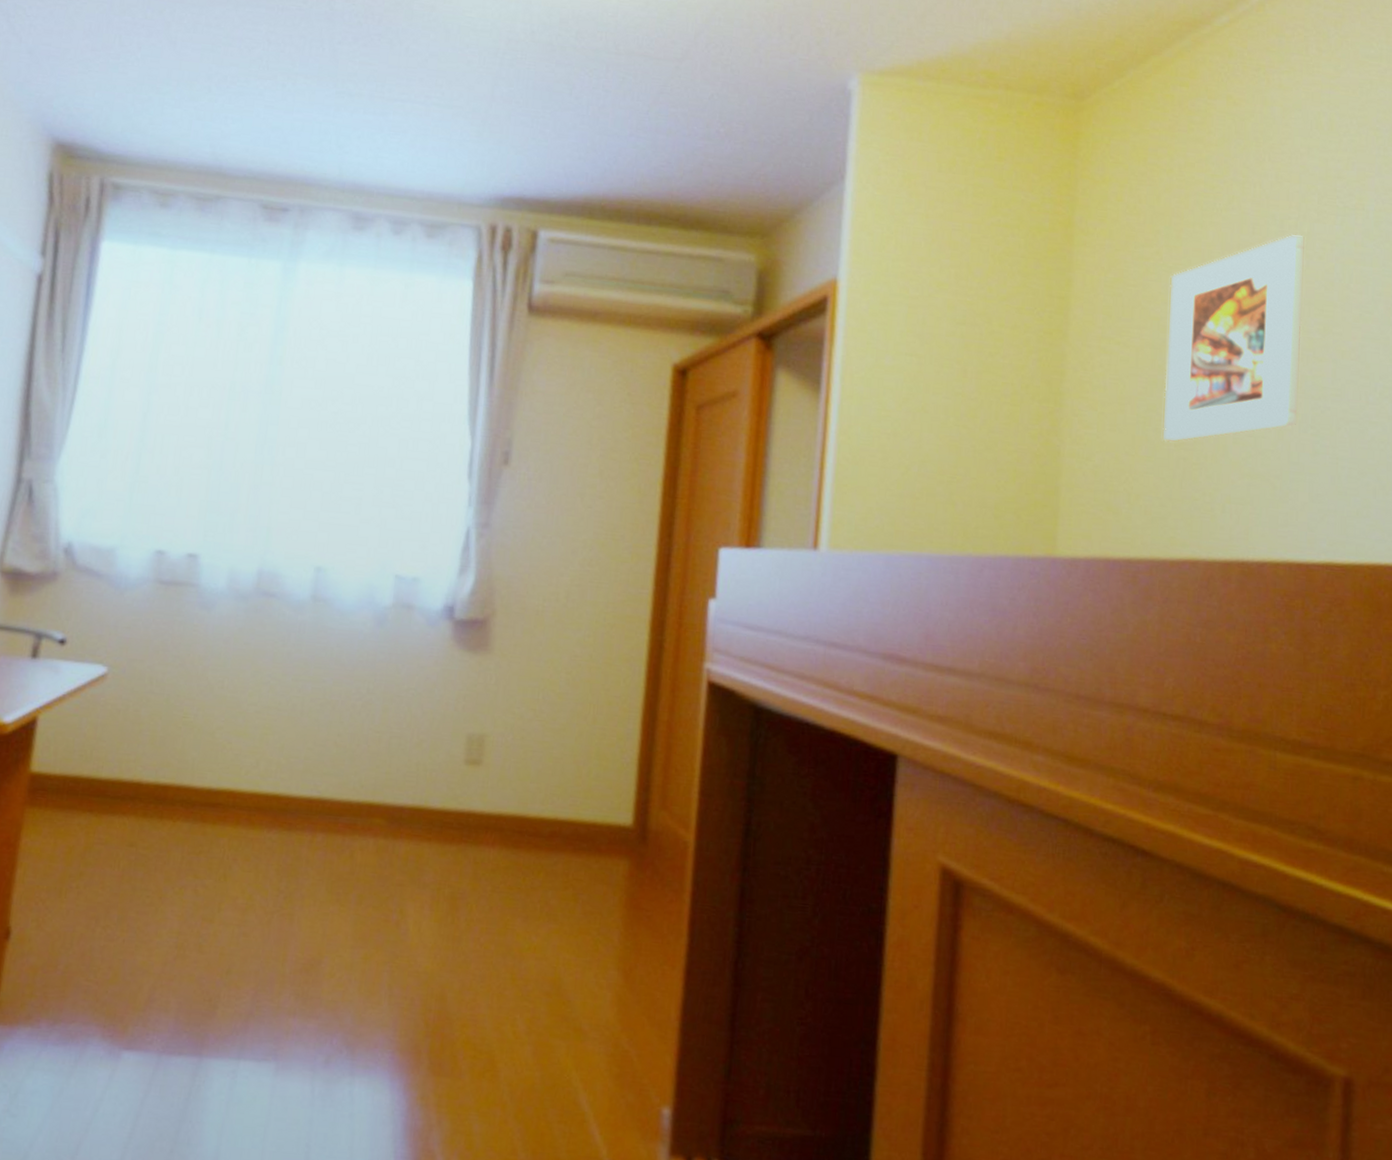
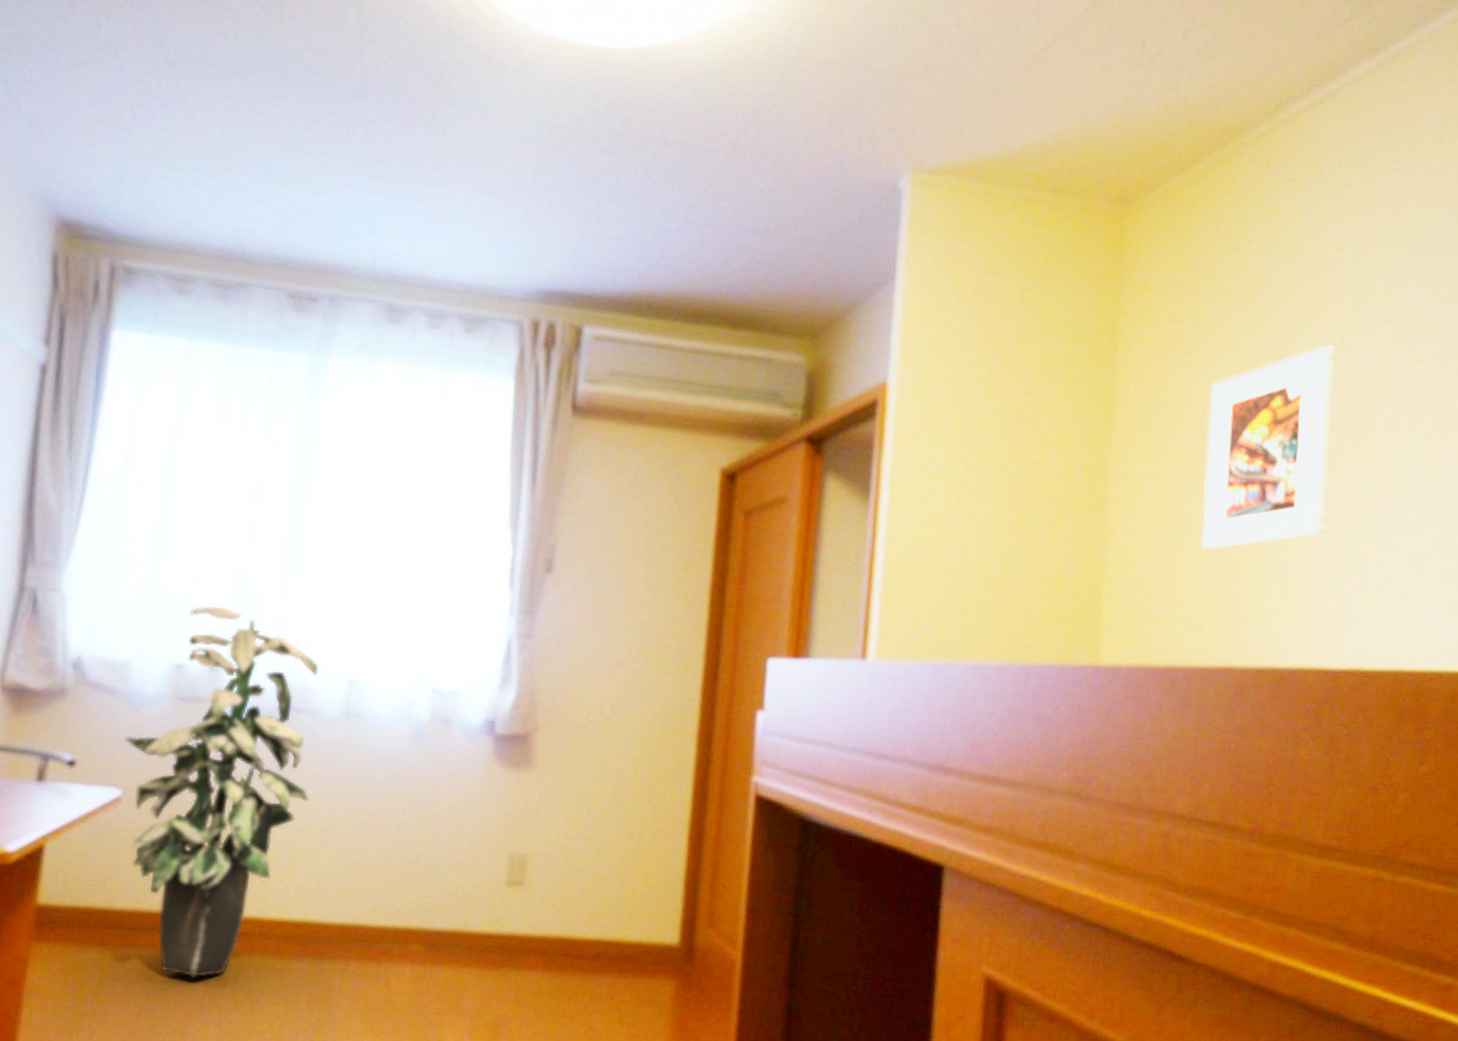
indoor plant: none [109,496,288,845] -> present [124,606,319,978]

